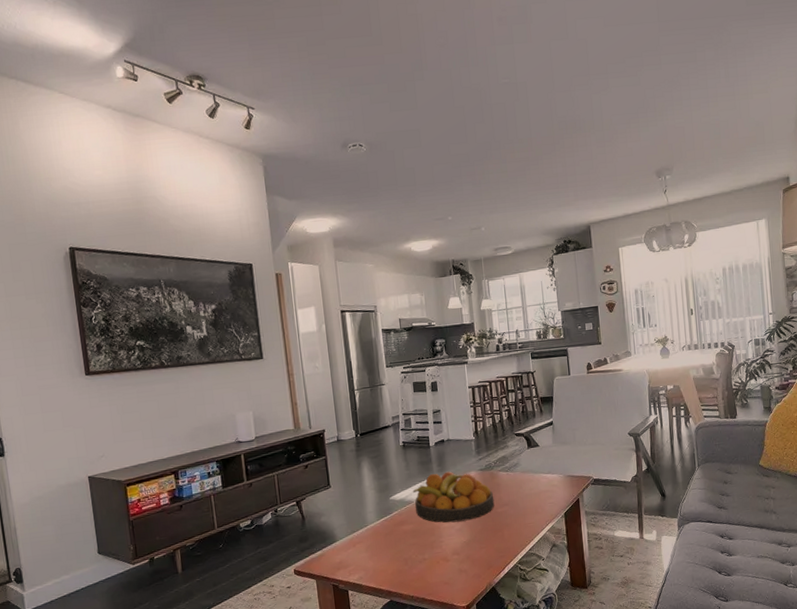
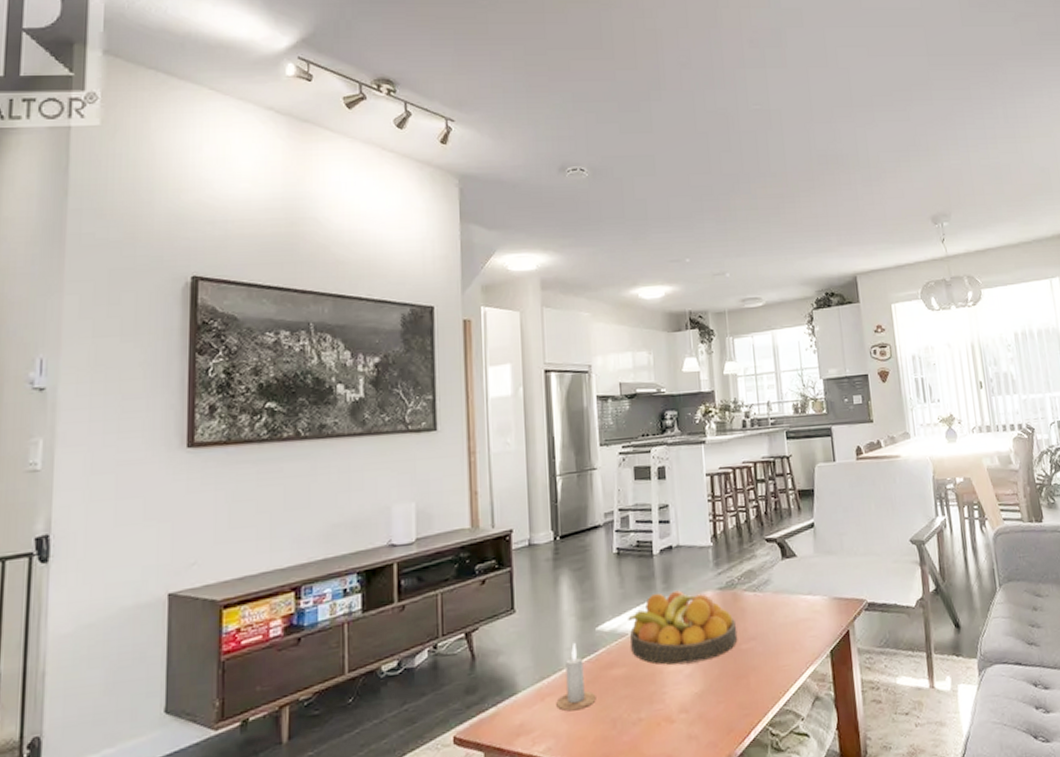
candle: none [364,508,393,554] -> present [556,643,596,712]

